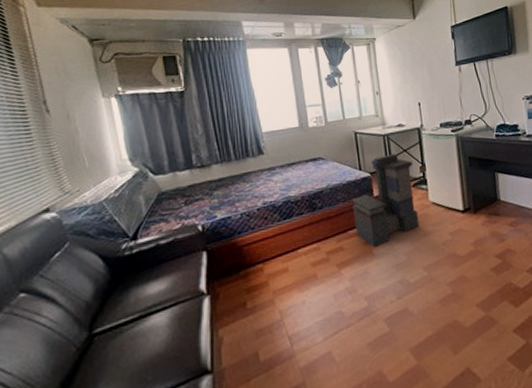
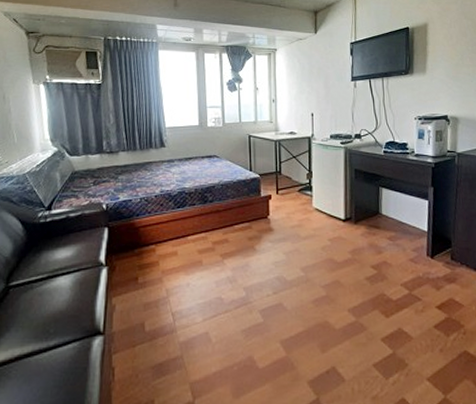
storage bin: present [351,153,420,247] -> none [239,159,301,243]

